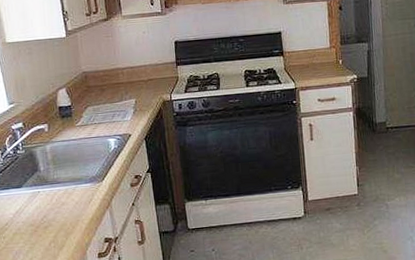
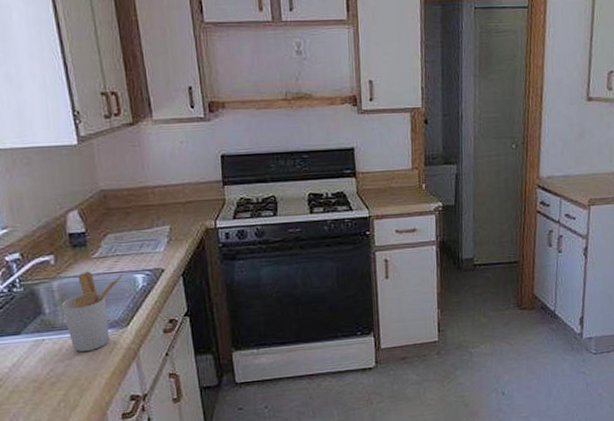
utensil holder: none [52,136,100,201] -> present [61,271,124,352]

